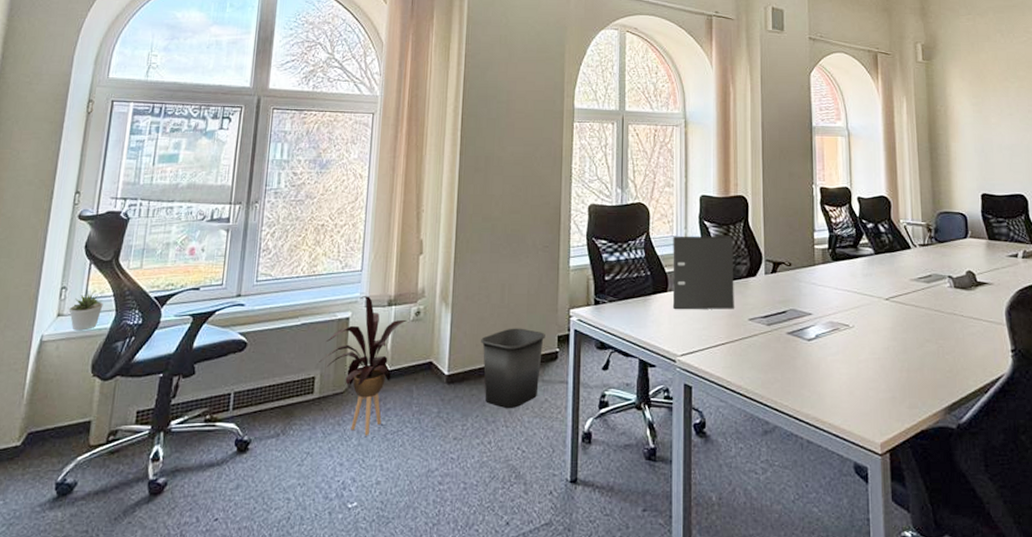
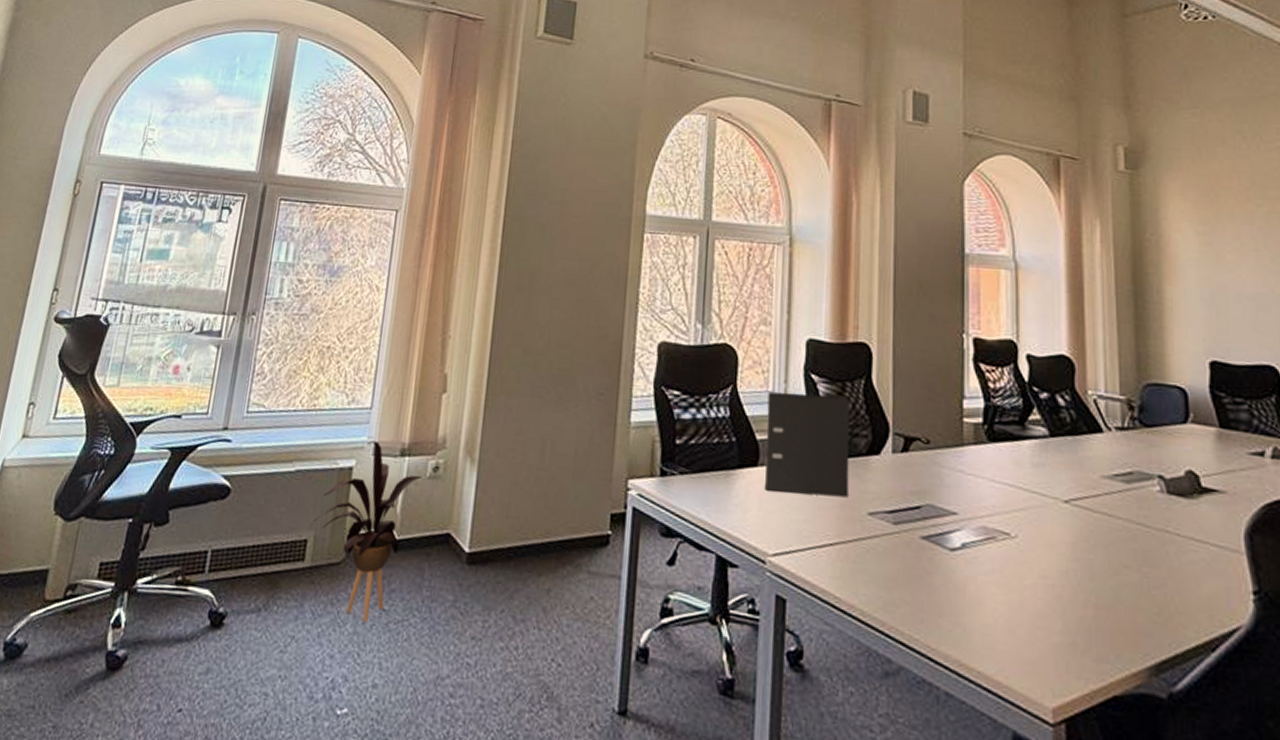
potted plant: present [69,292,104,331] -> none [35,411,74,458]
waste bin: present [481,328,545,408] -> none [512,498,595,605]

